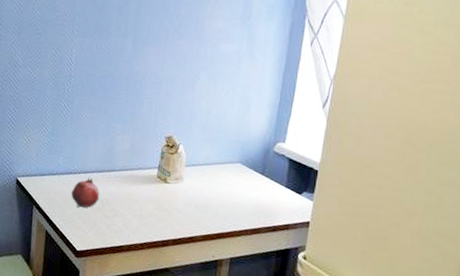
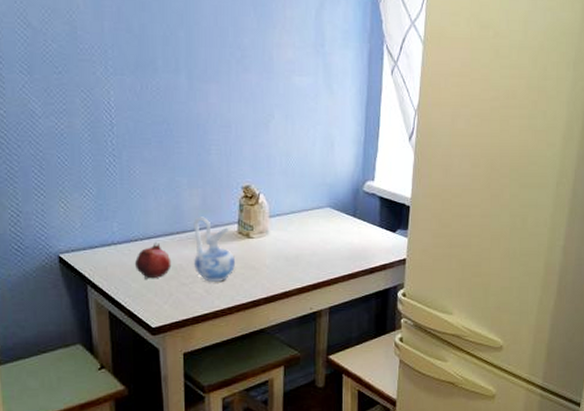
ceramic pitcher: none [117,159,152,220] -> present [193,217,235,283]

